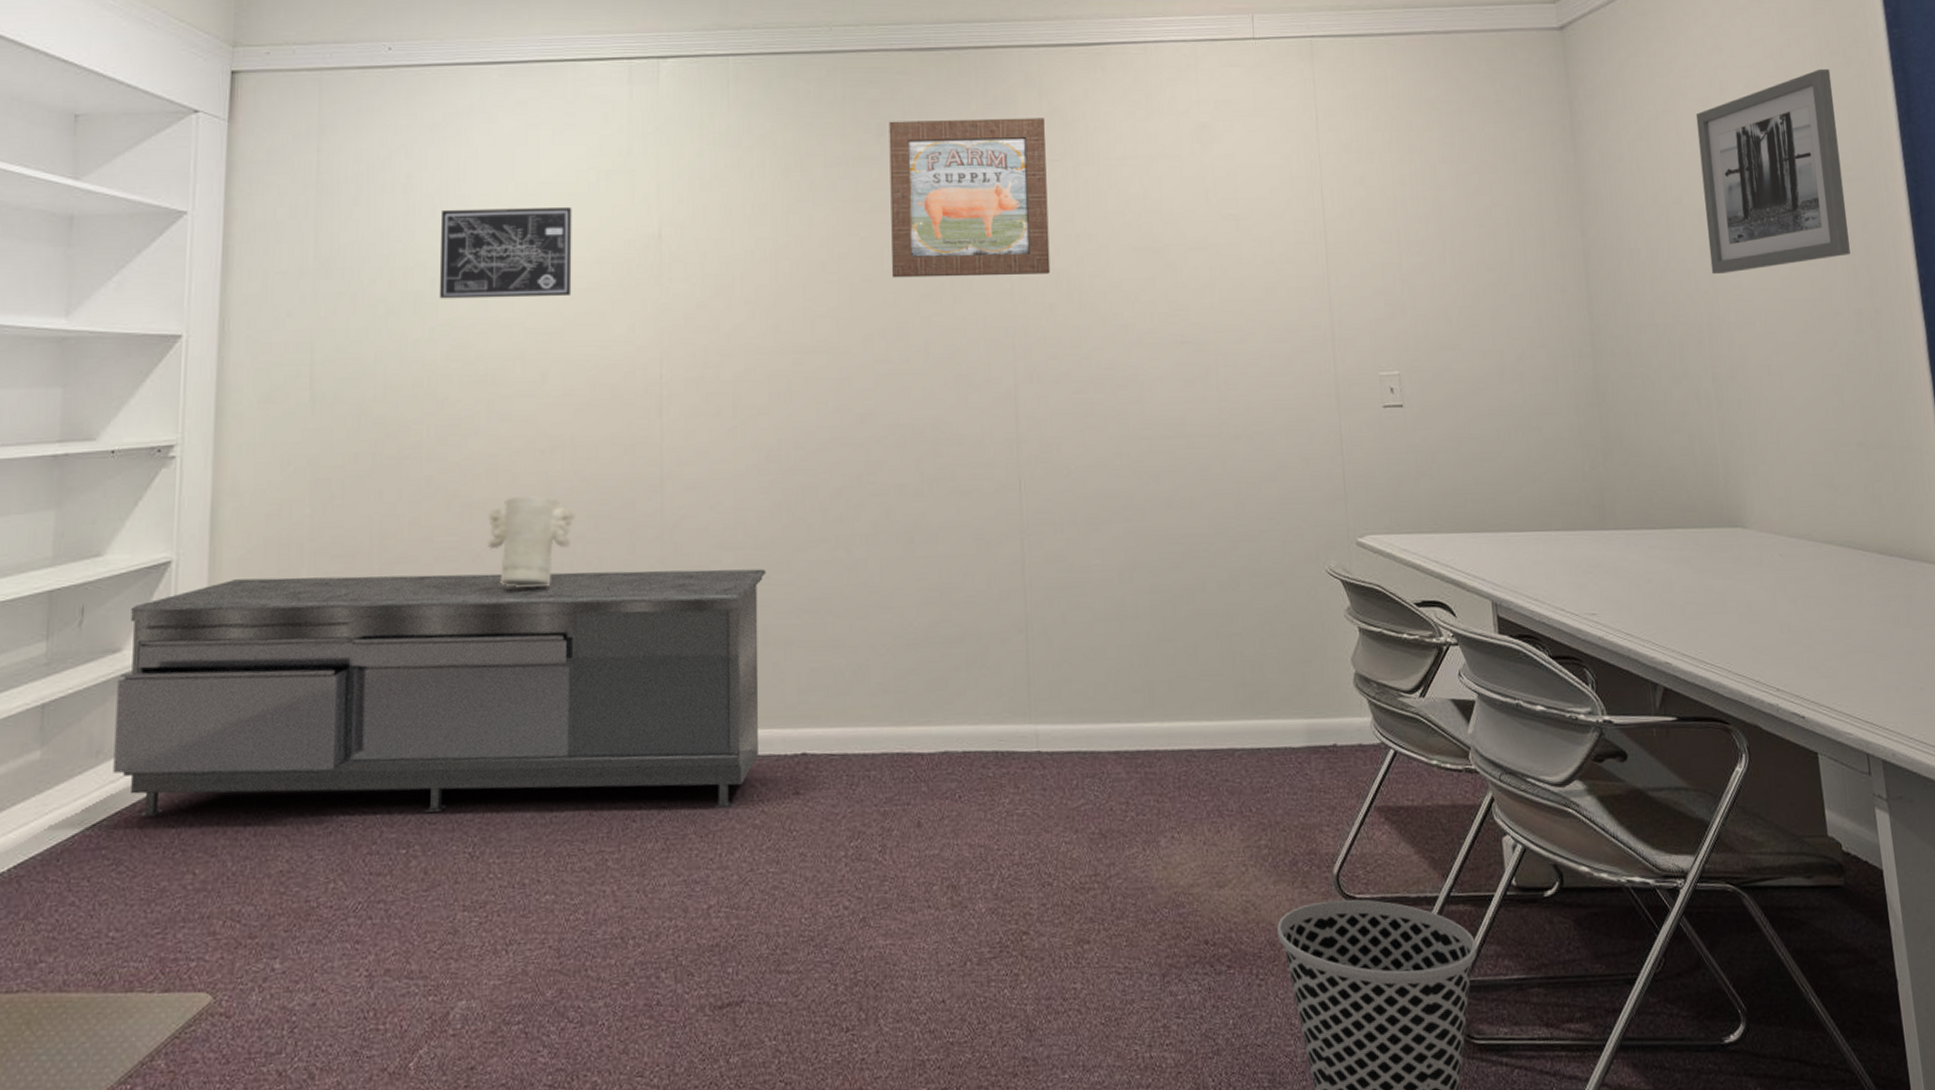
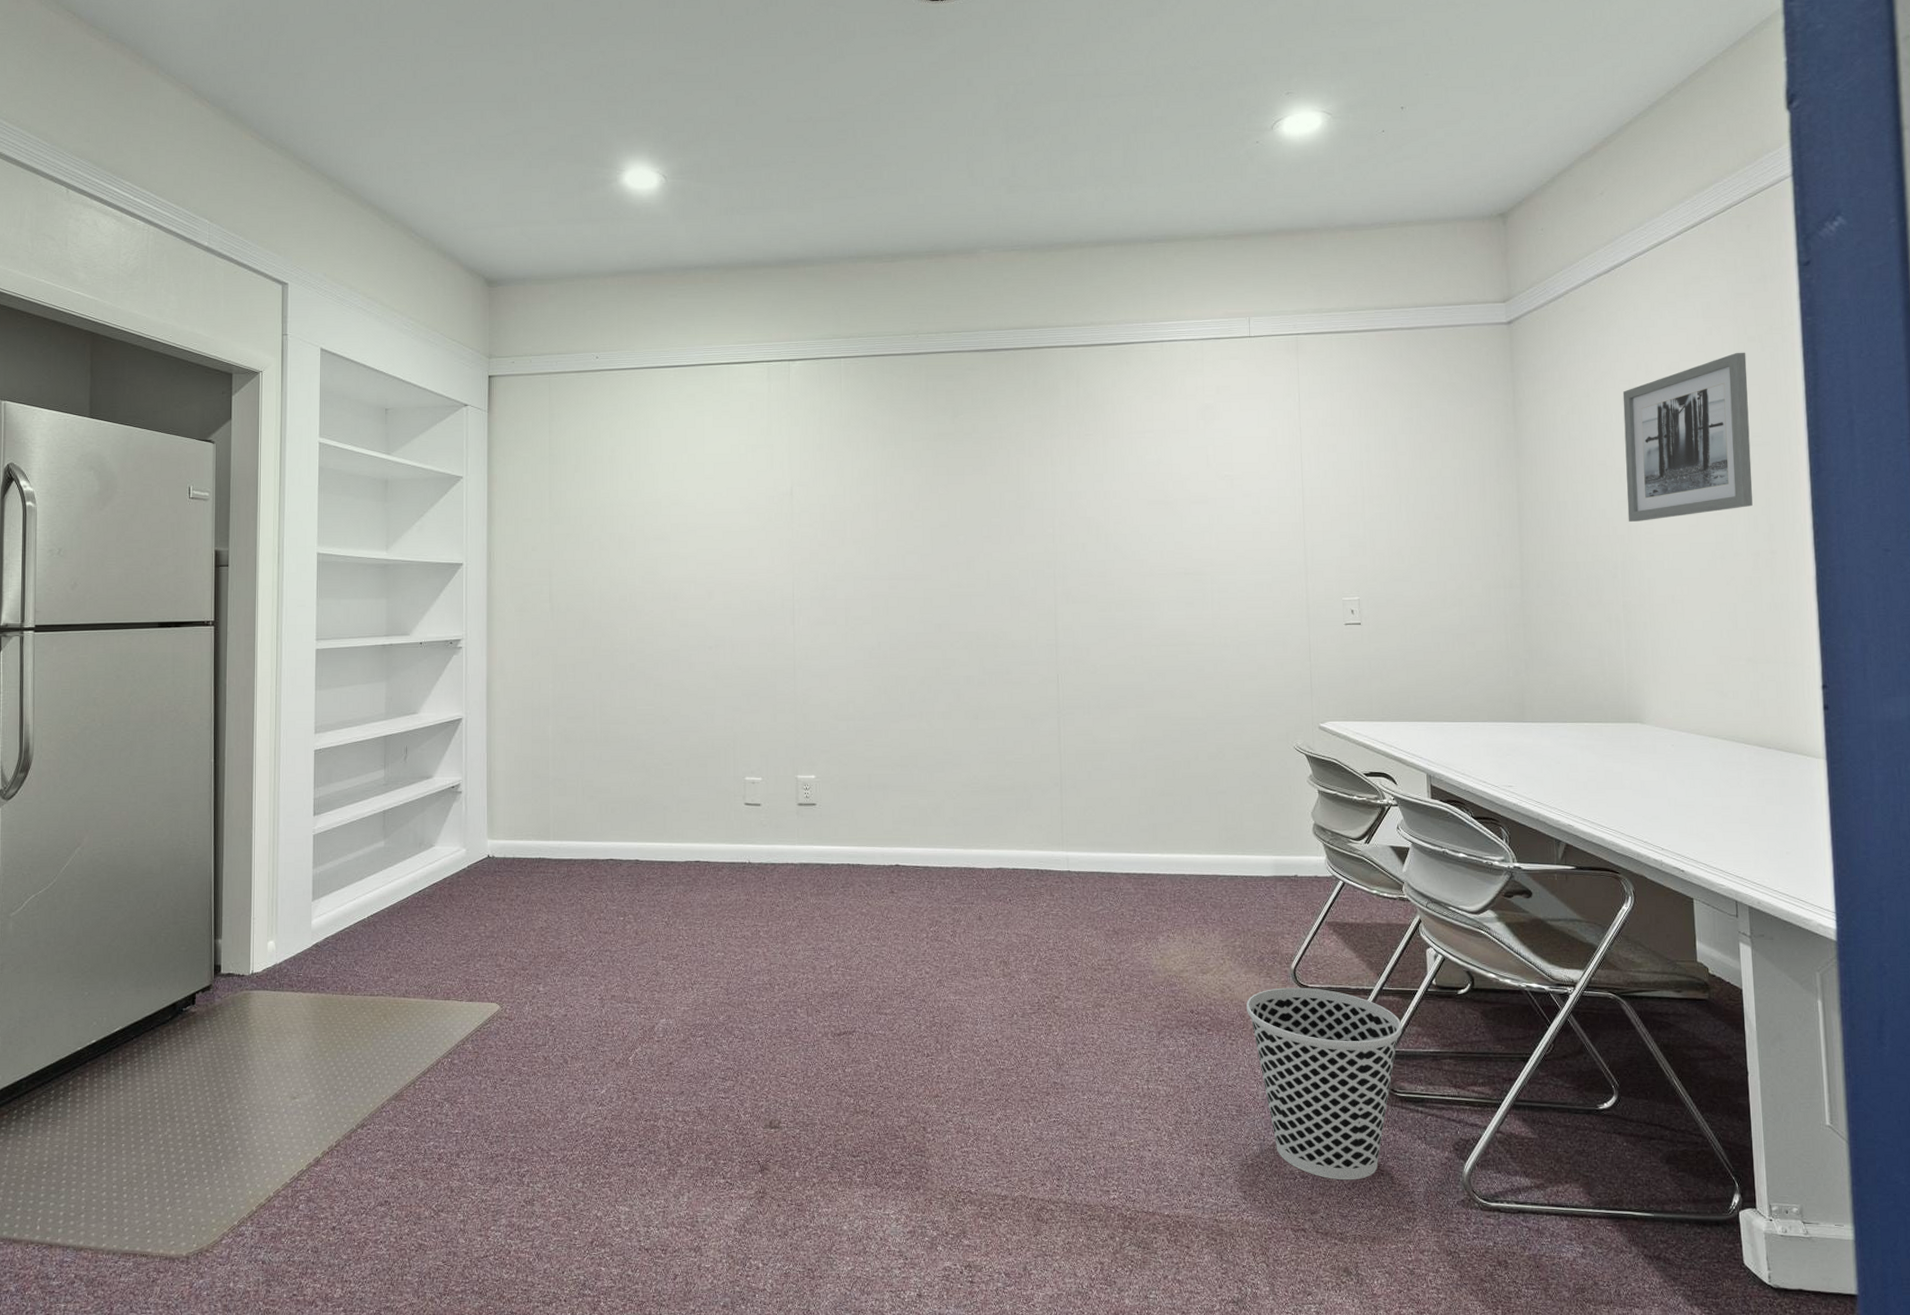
sideboard: present [113,569,767,817] -> none [431,731,870,900]
wall art: present [439,206,572,299] -> none [636,472,729,539]
decorative vase: present [486,496,577,588] -> none [673,679,735,743]
wall art: present [889,118,1051,278] -> none [961,402,1084,524]

